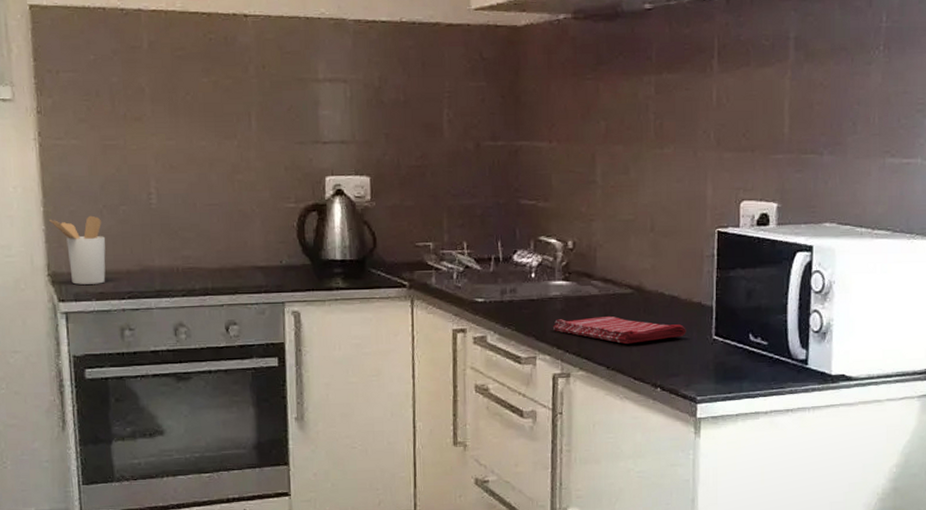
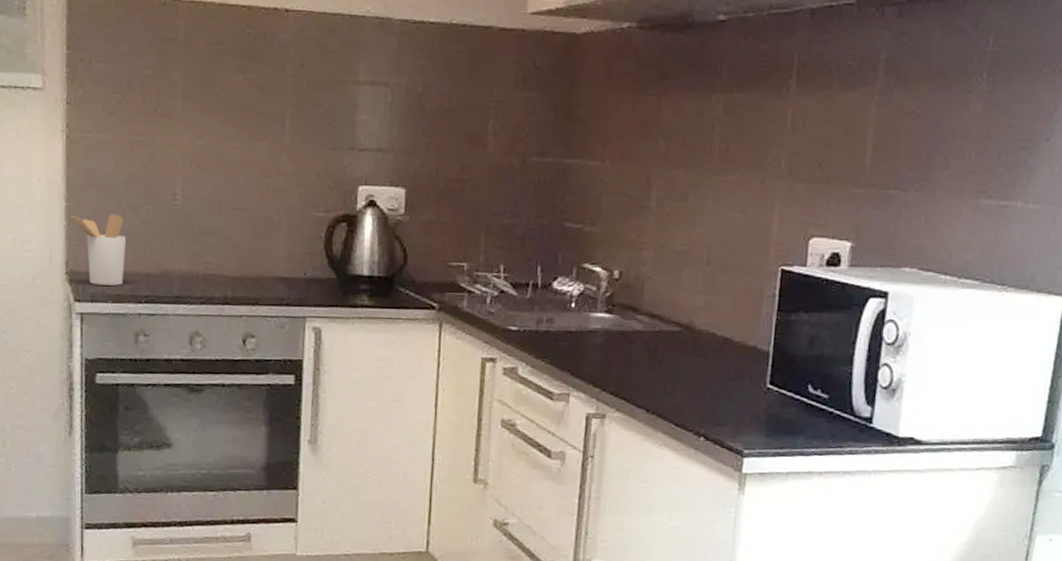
dish towel: present [552,316,686,344] -> none [590,354,738,387]

